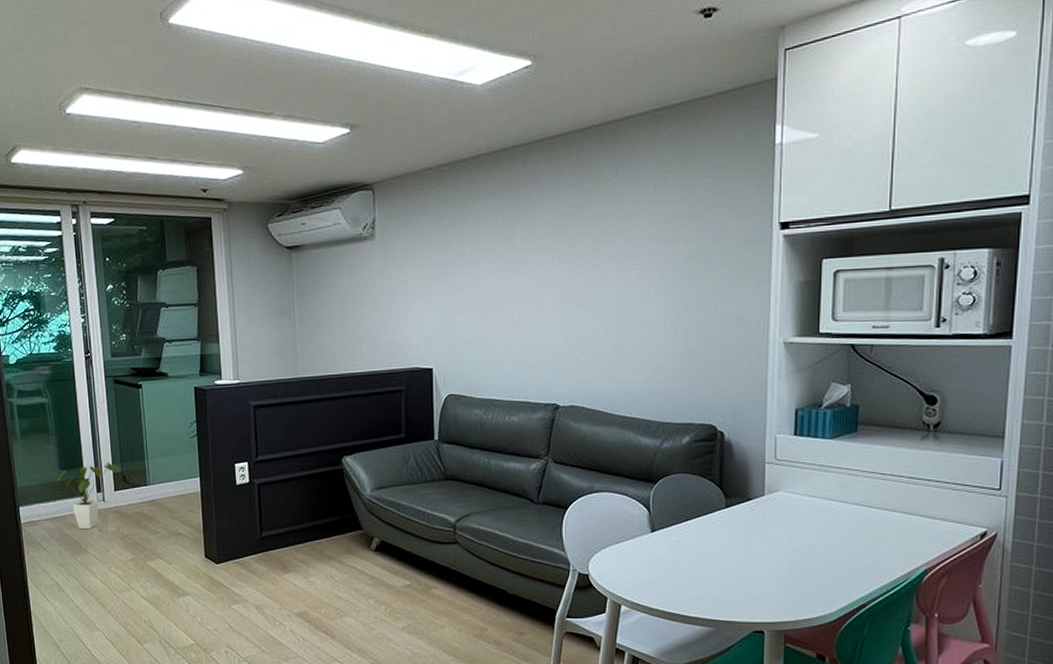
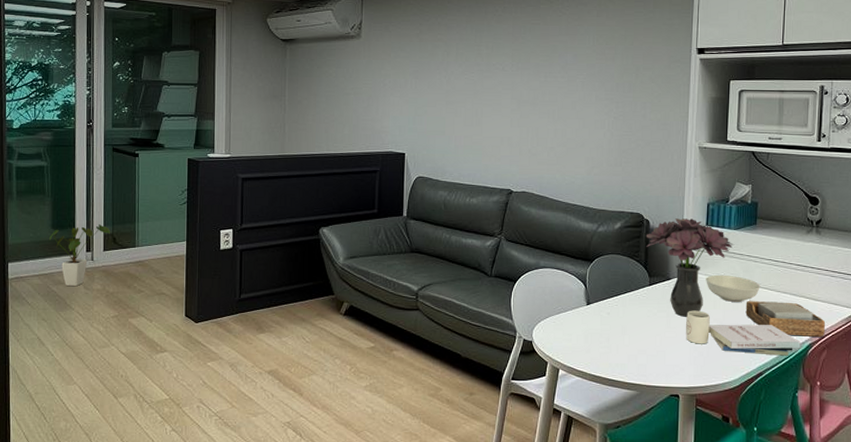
flower arrangement: none [720,428,829,543] -> present [645,218,734,317]
mug: none [771,534,800,573] -> present [686,310,710,344]
bowl: none [795,492,862,525] -> present [706,274,760,303]
books: none [799,549,914,584] -> present [708,324,801,356]
napkin holder: none [844,521,946,561] -> present [745,301,826,337]

